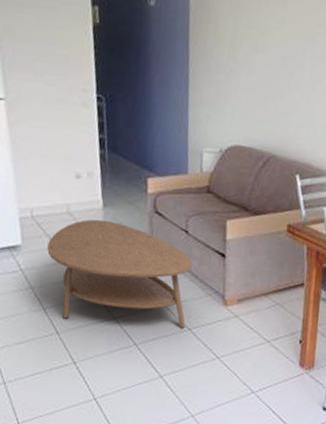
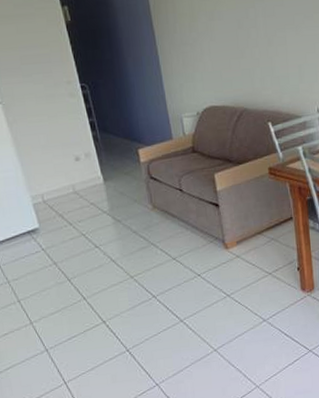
coffee table: present [47,219,192,328] -> none [61,192,195,285]

